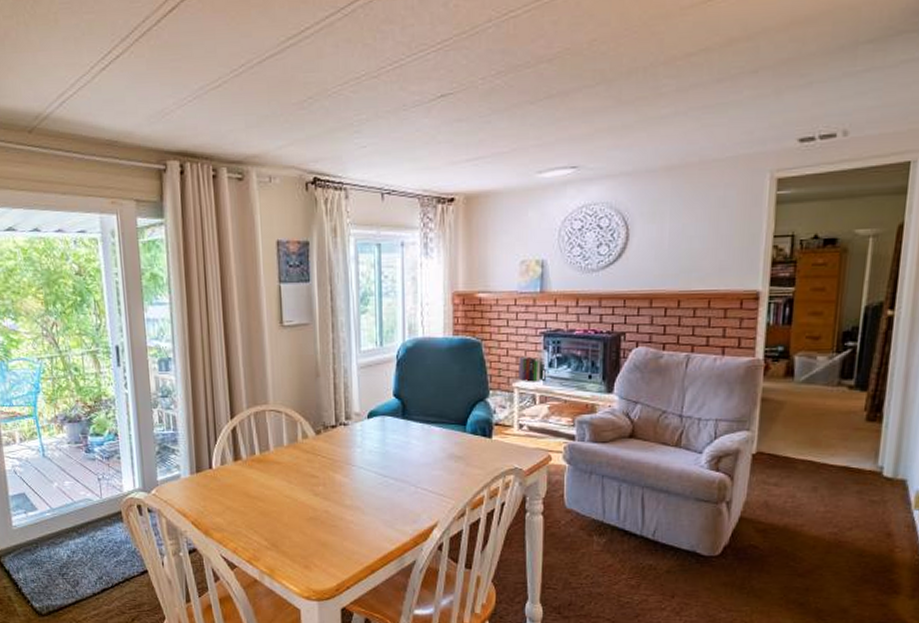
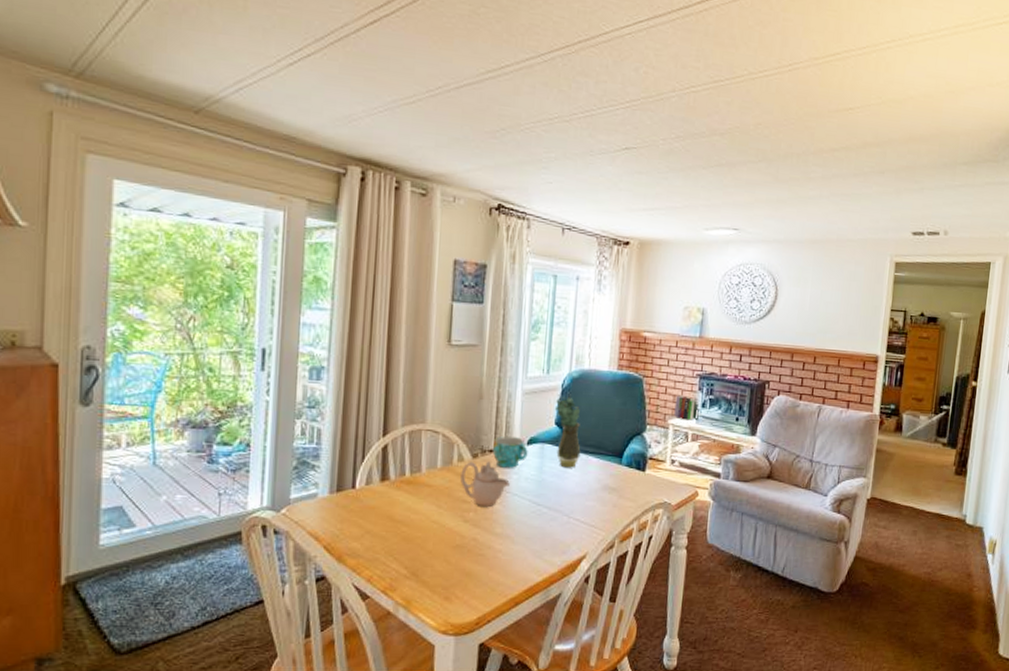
teapot: none [306,437,355,480] -> present [460,461,510,507]
cup: none [333,412,369,442] -> present [492,436,528,468]
vase: none [391,366,422,439] -> present [554,394,581,468]

